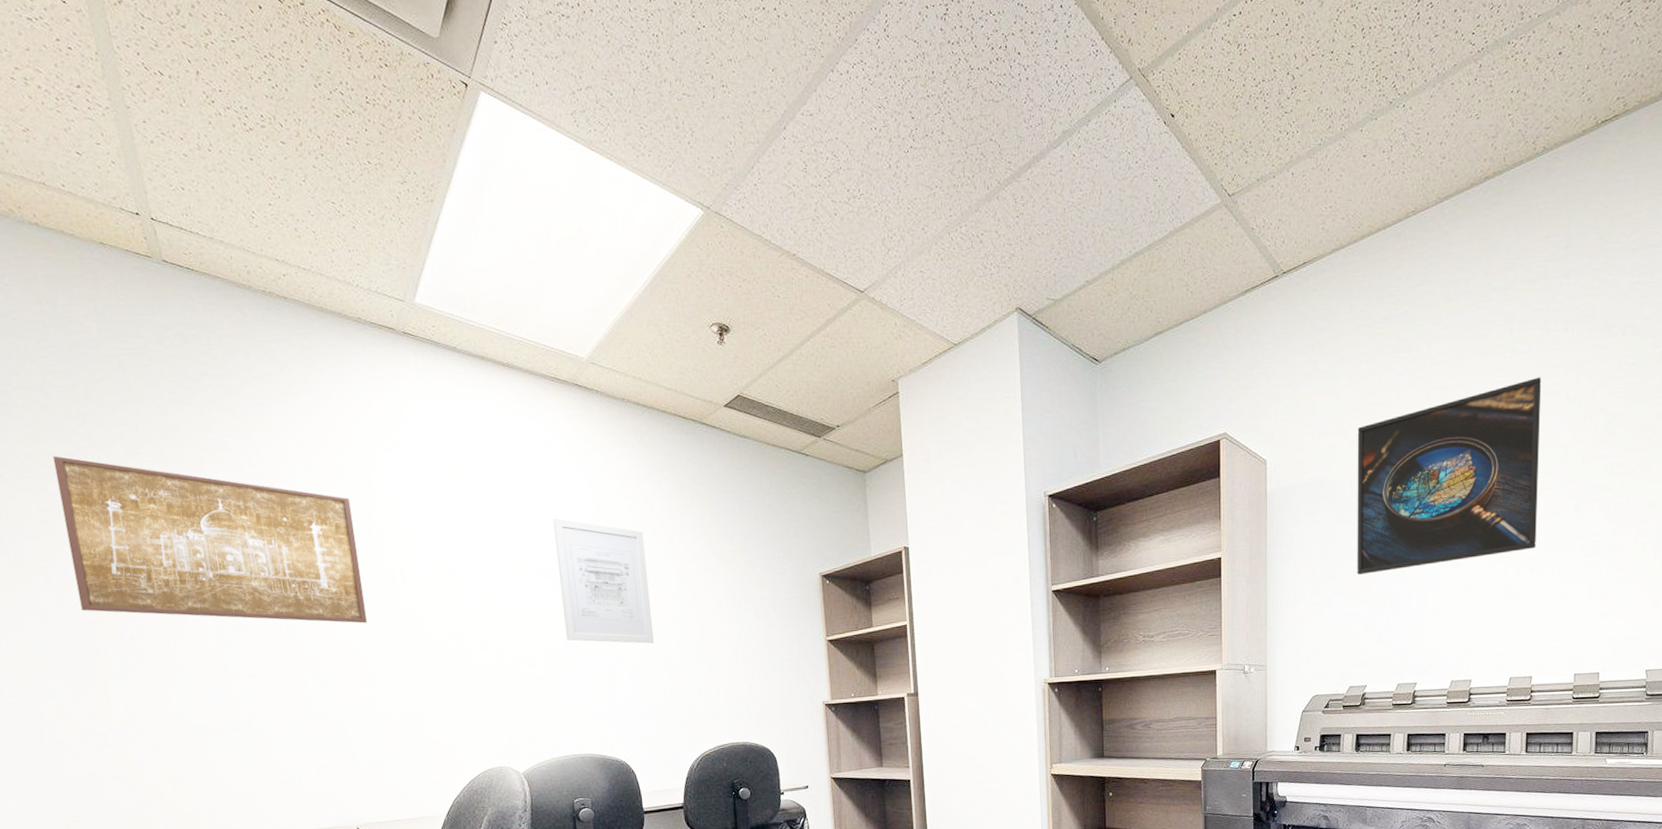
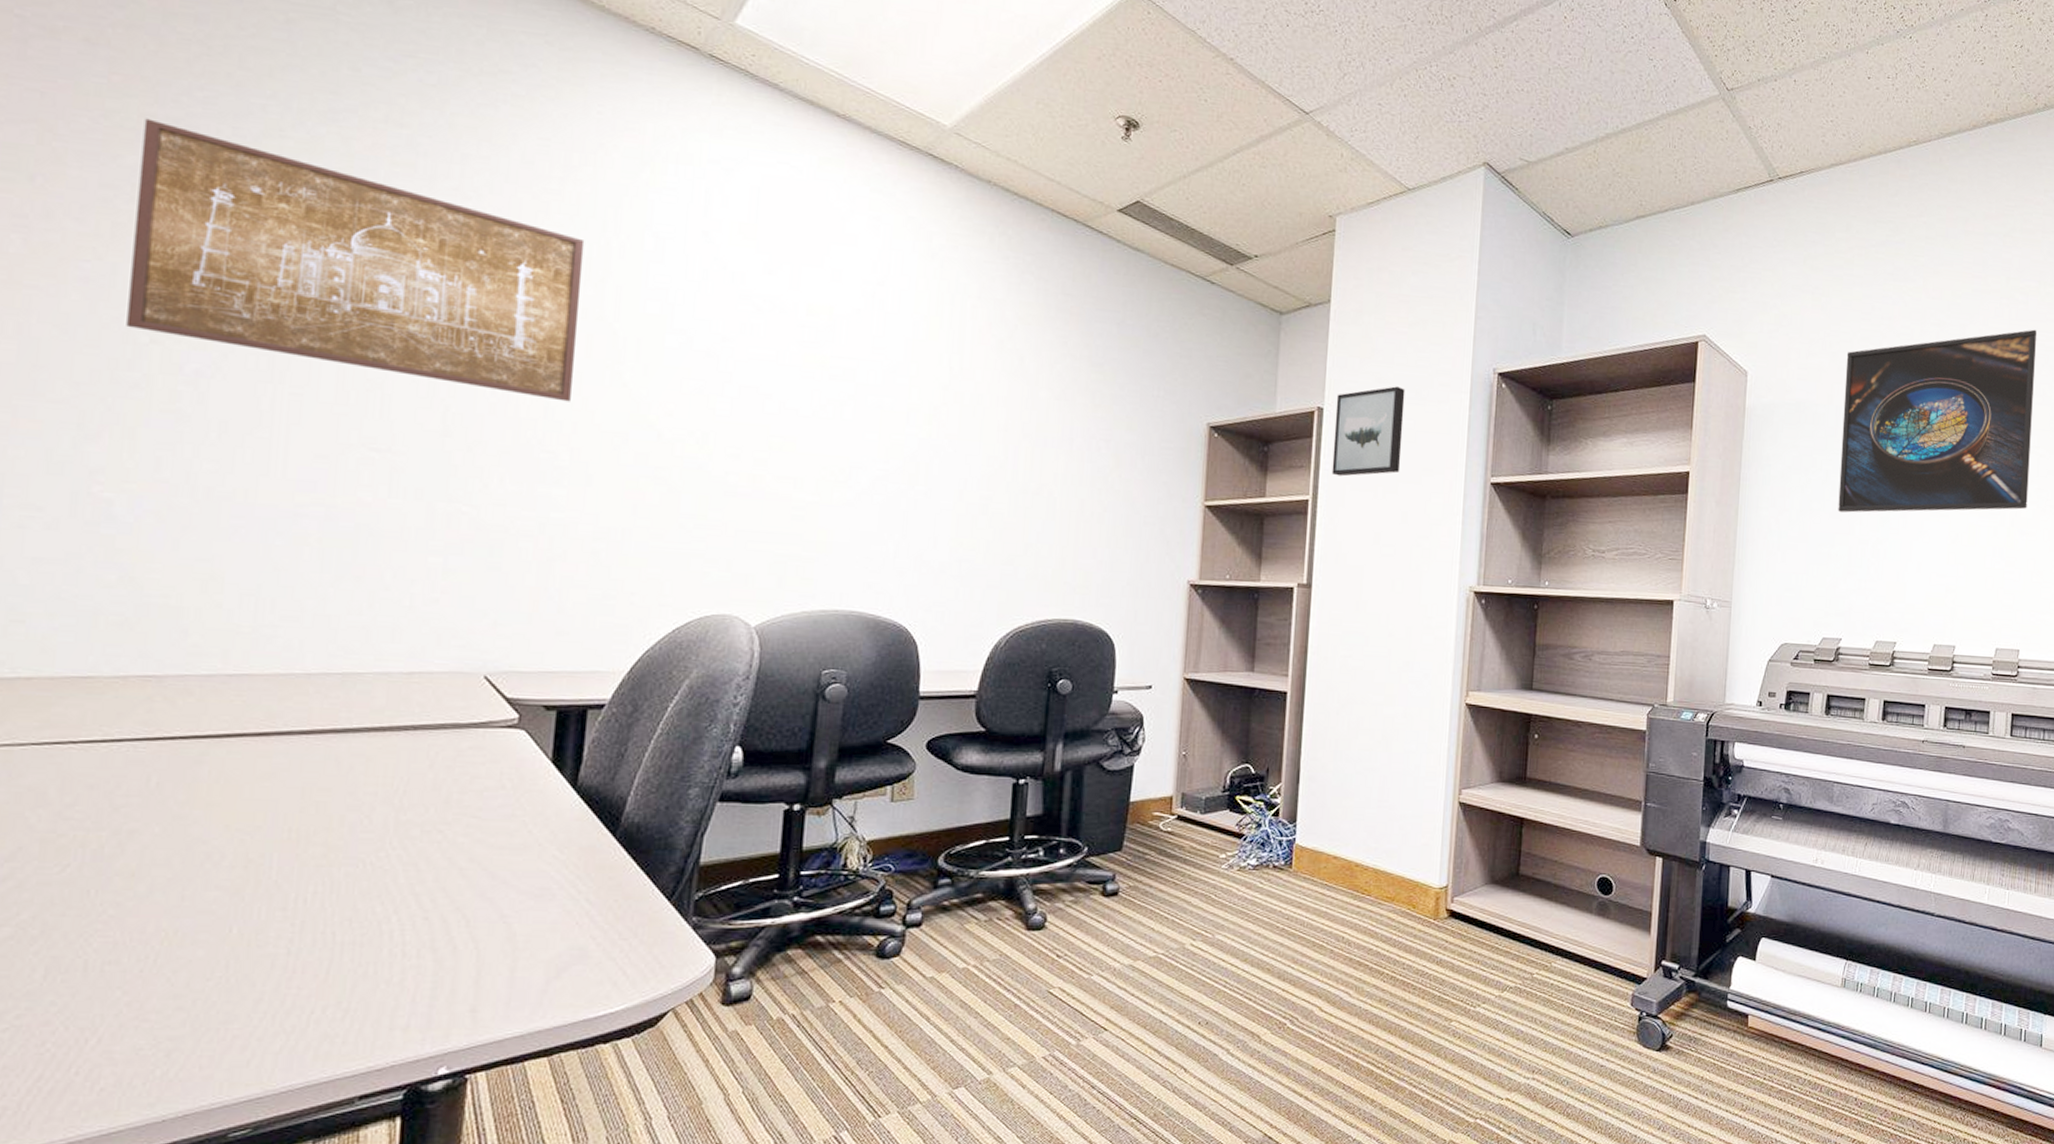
wall art: present [552,518,655,644] -> none [854,307,986,480]
wall art: none [918,520,977,602] -> present [1331,386,1405,477]

